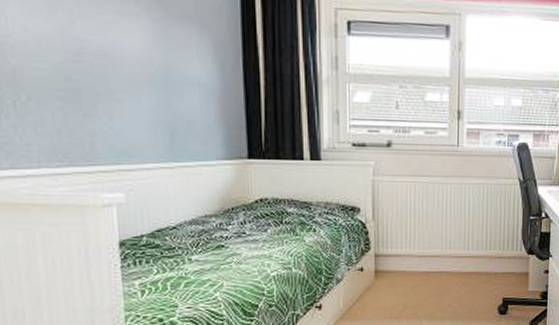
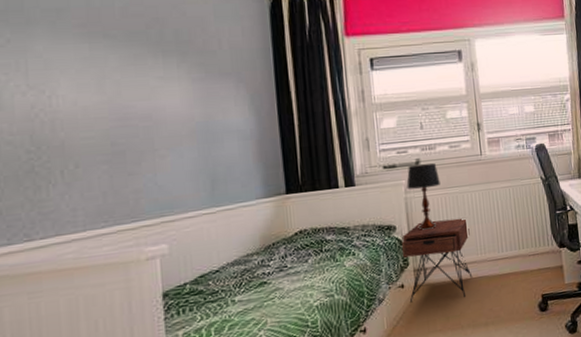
nightstand: none [365,208,437,289] -> present [402,217,473,303]
table lamp: none [375,146,411,216] -> present [406,163,440,230]

